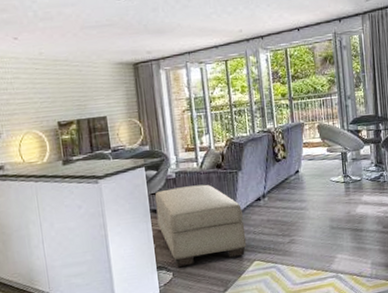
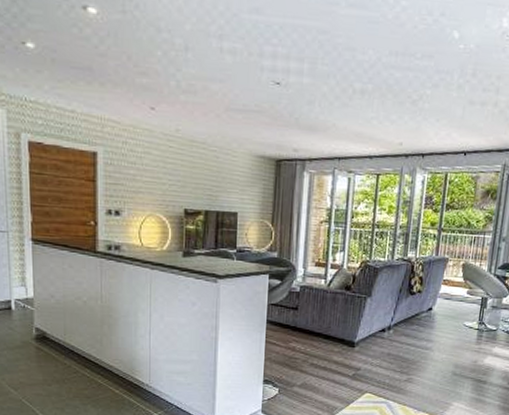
ottoman: present [154,184,247,267] -> none [272,302,364,385]

